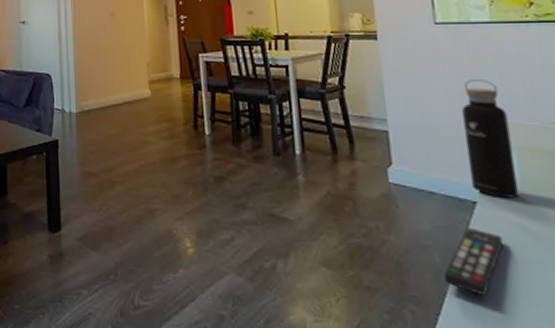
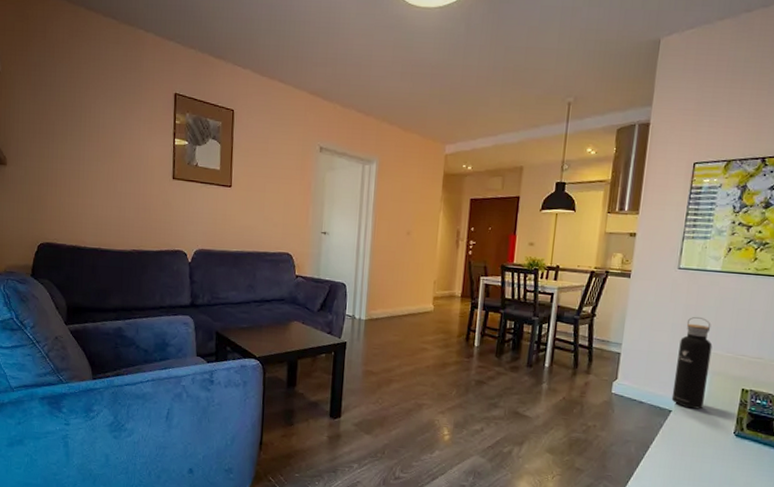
remote control: present [443,227,504,297] -> none [633,429,683,478]

